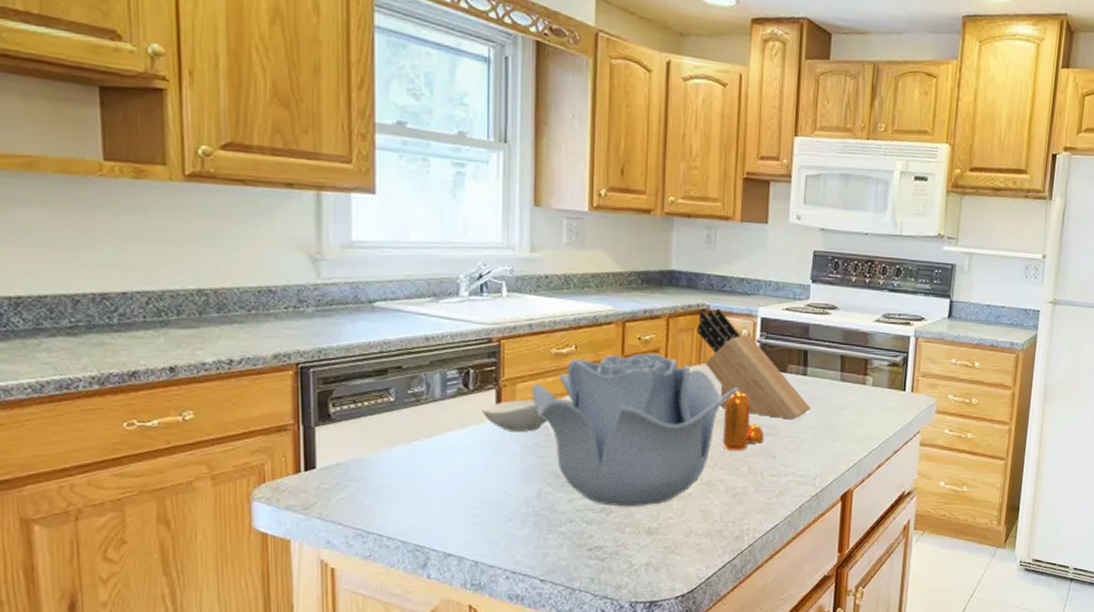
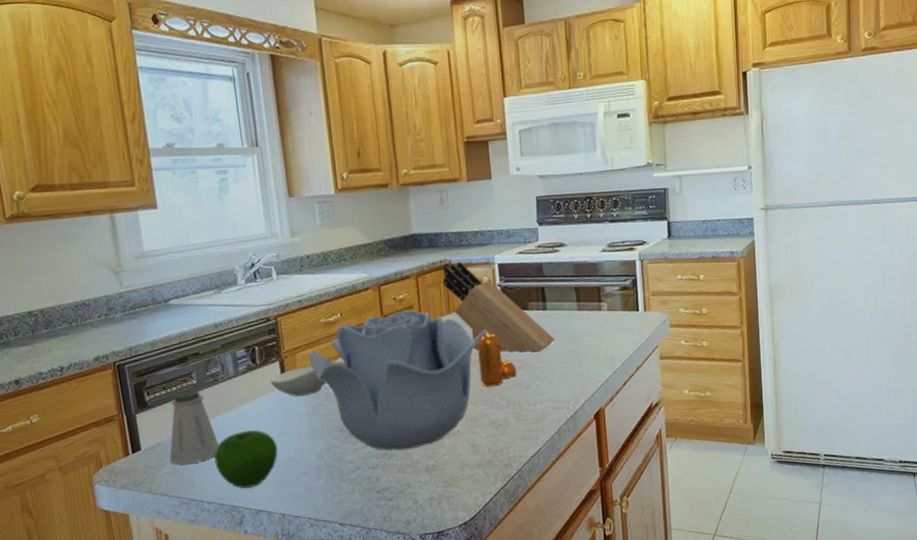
saltshaker: none [348,408,411,491] -> present [169,390,219,465]
apple: none [403,463,481,527] -> present [214,430,278,488]

